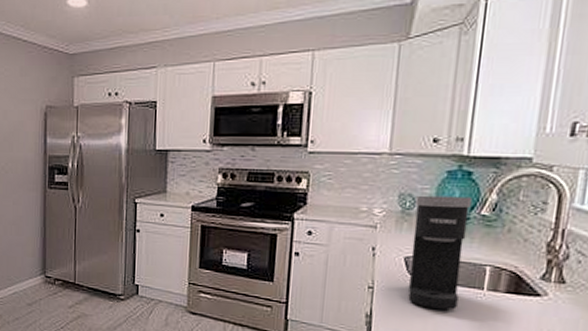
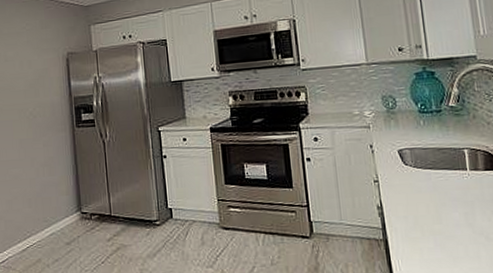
coffee maker: present [408,195,472,310] -> none [395,92,450,193]

